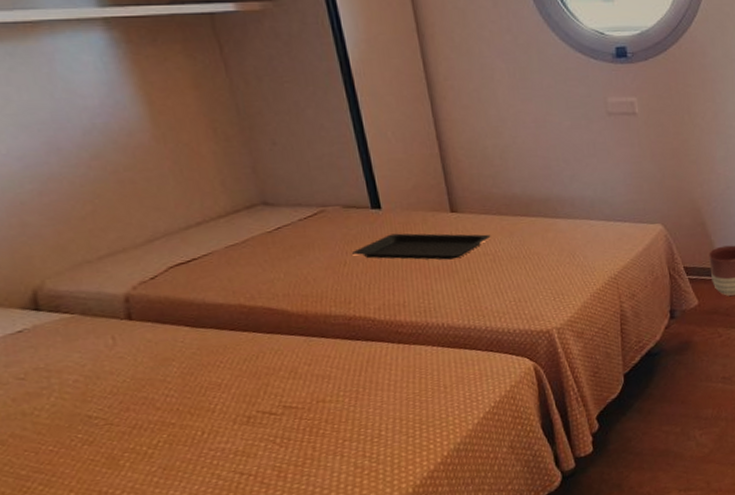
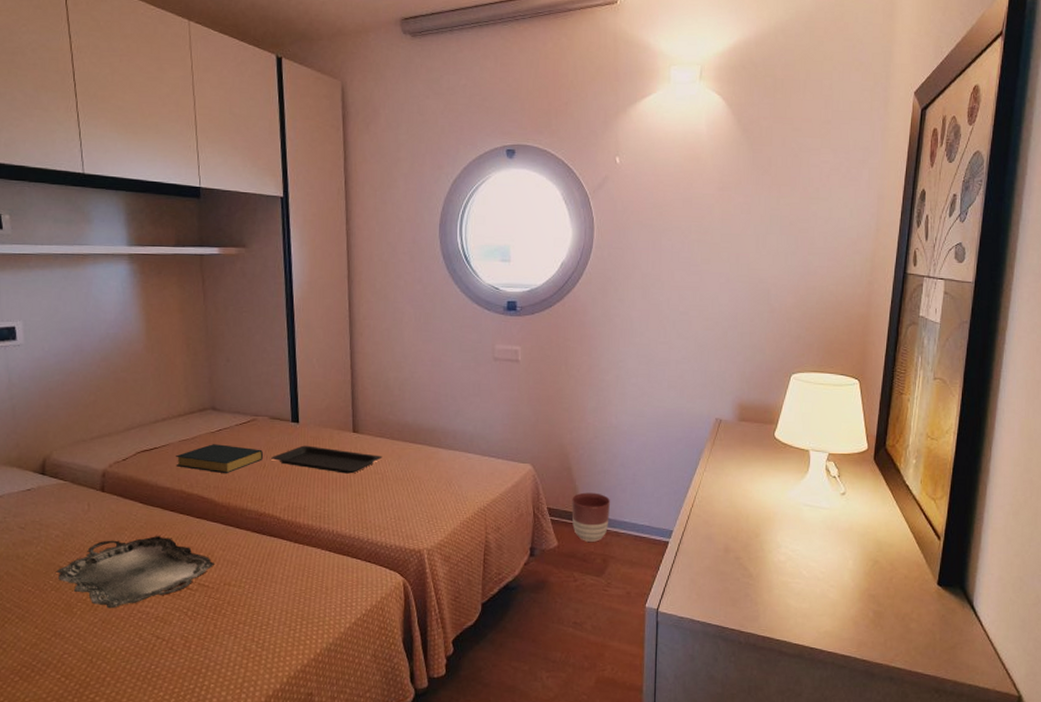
serving tray: none [84,361,302,453] -> present [56,536,215,609]
hardback book: none [224,244,341,279] -> present [176,444,263,474]

